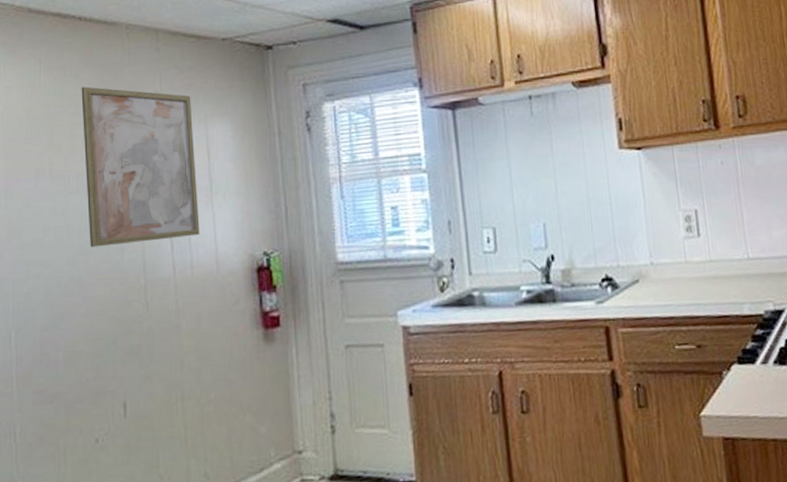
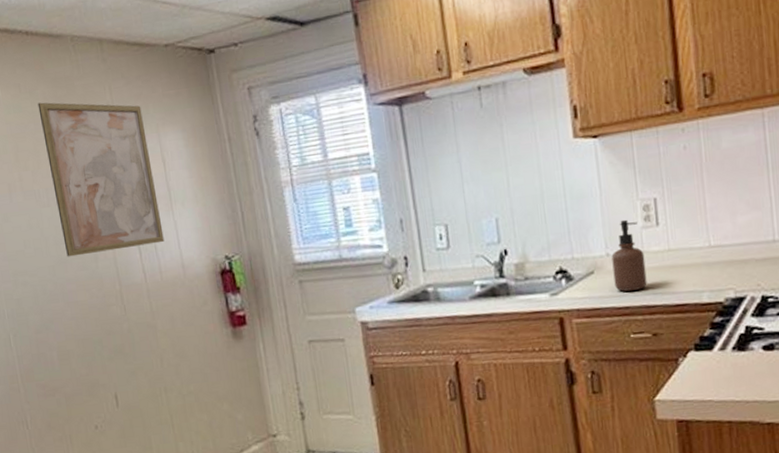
soap dispenser: none [656,229,691,301] -> present [611,219,647,292]

